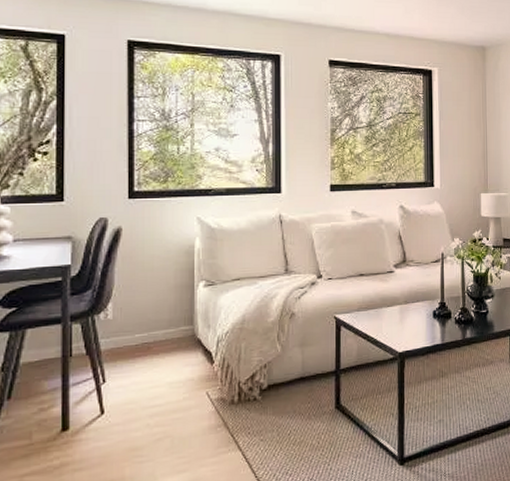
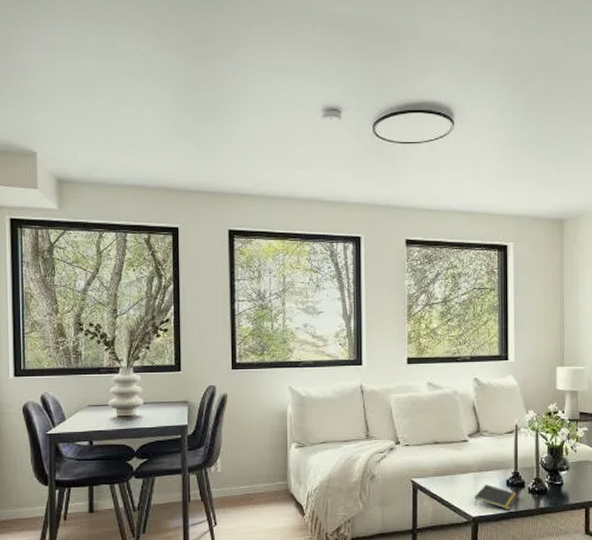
notepad: none [400,317,445,343] -> present [474,484,518,510]

